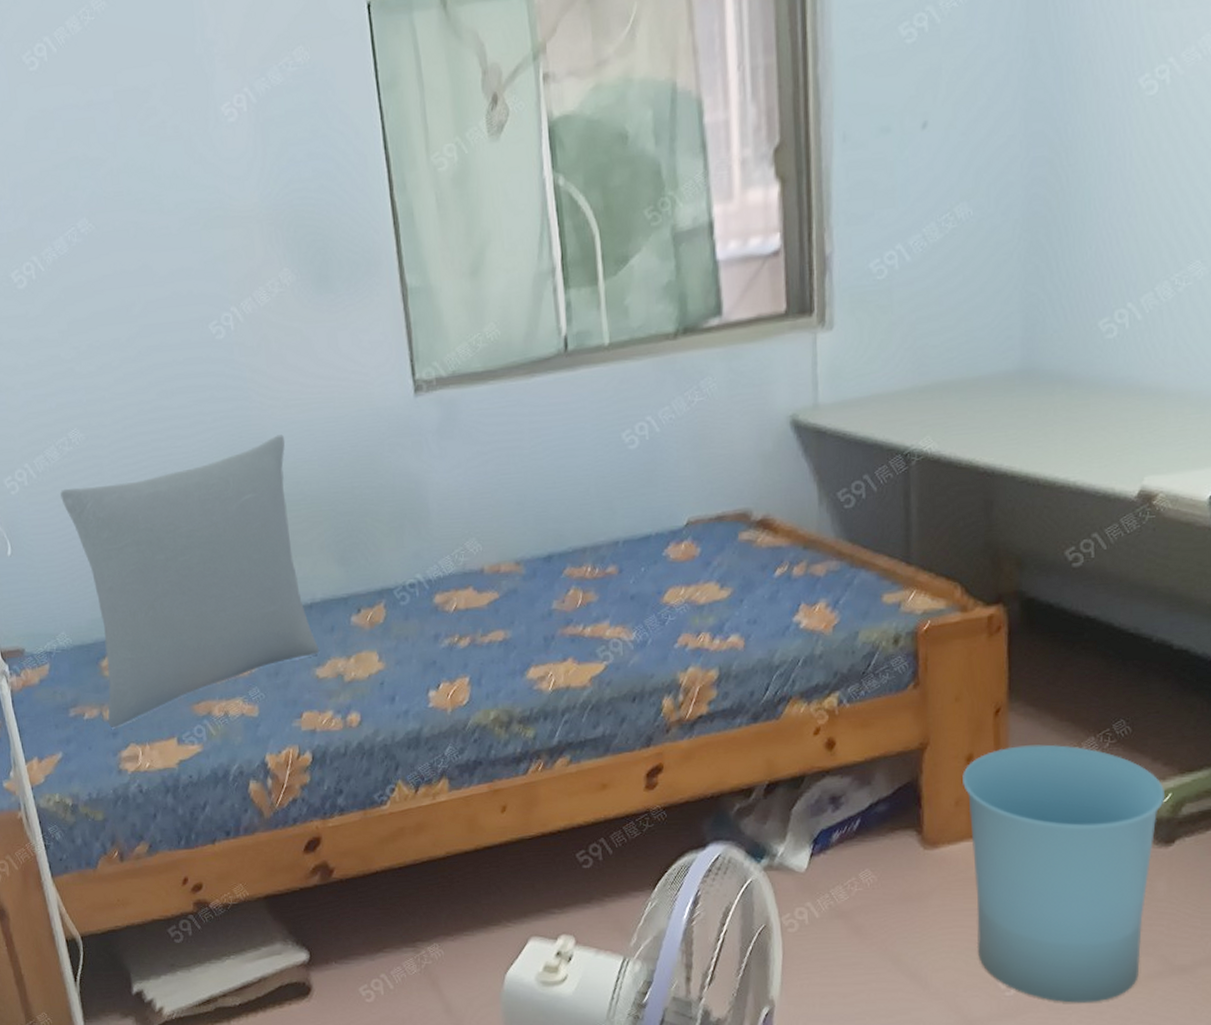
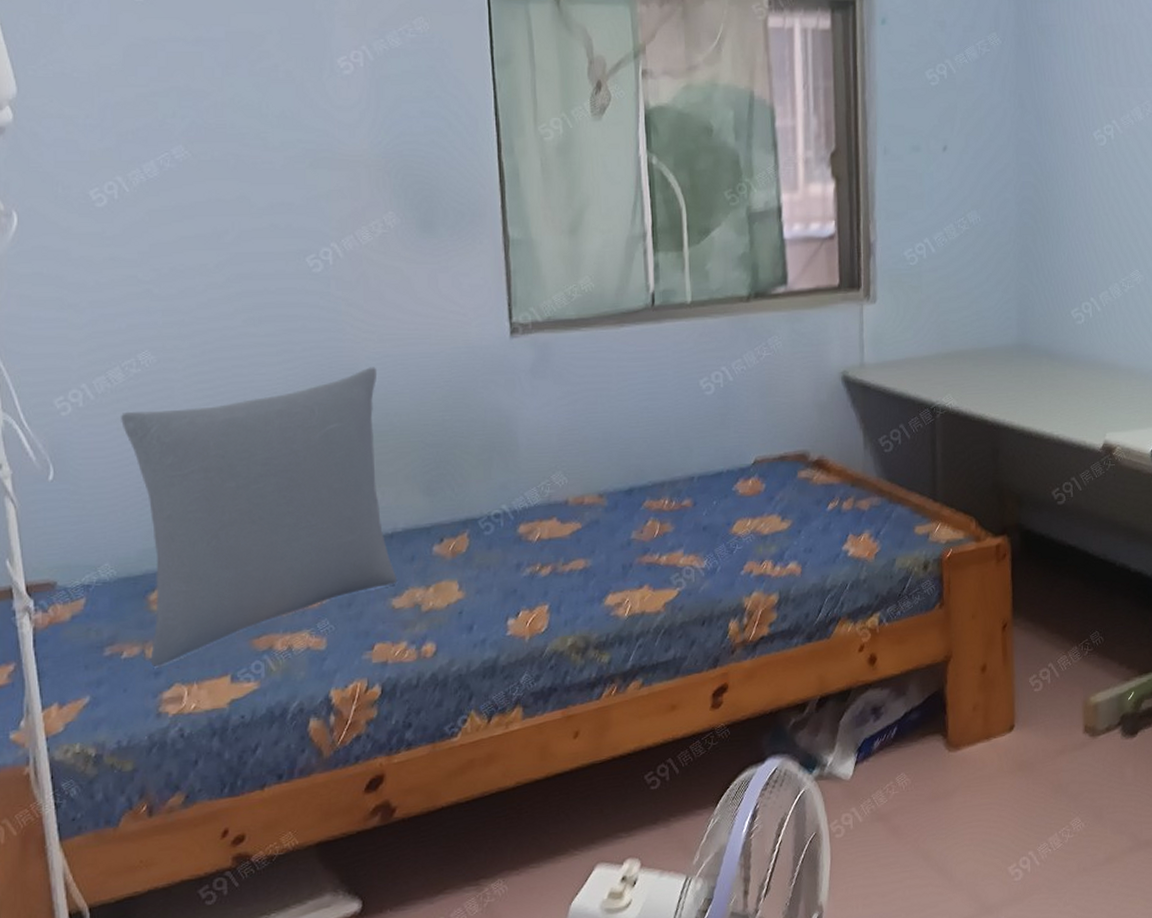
waste bin: present [962,744,1165,1003] -> none [978,654,1129,883]

